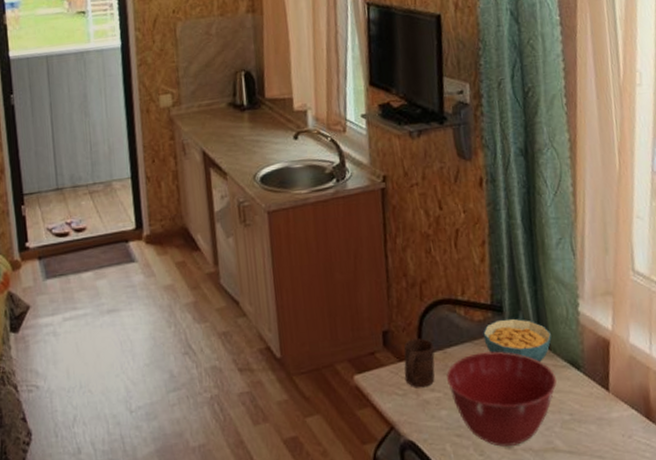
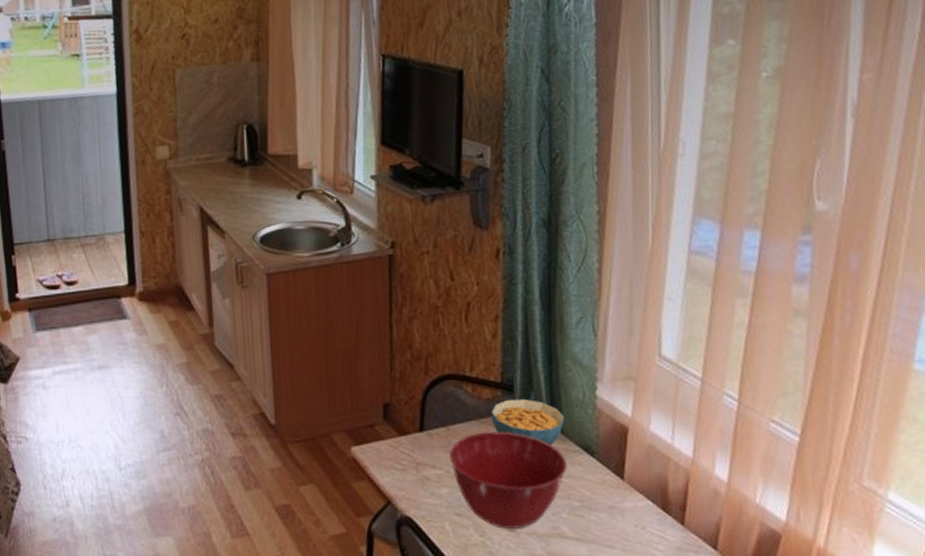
cup: present [403,338,435,388] -> none [404,413,438,464]

